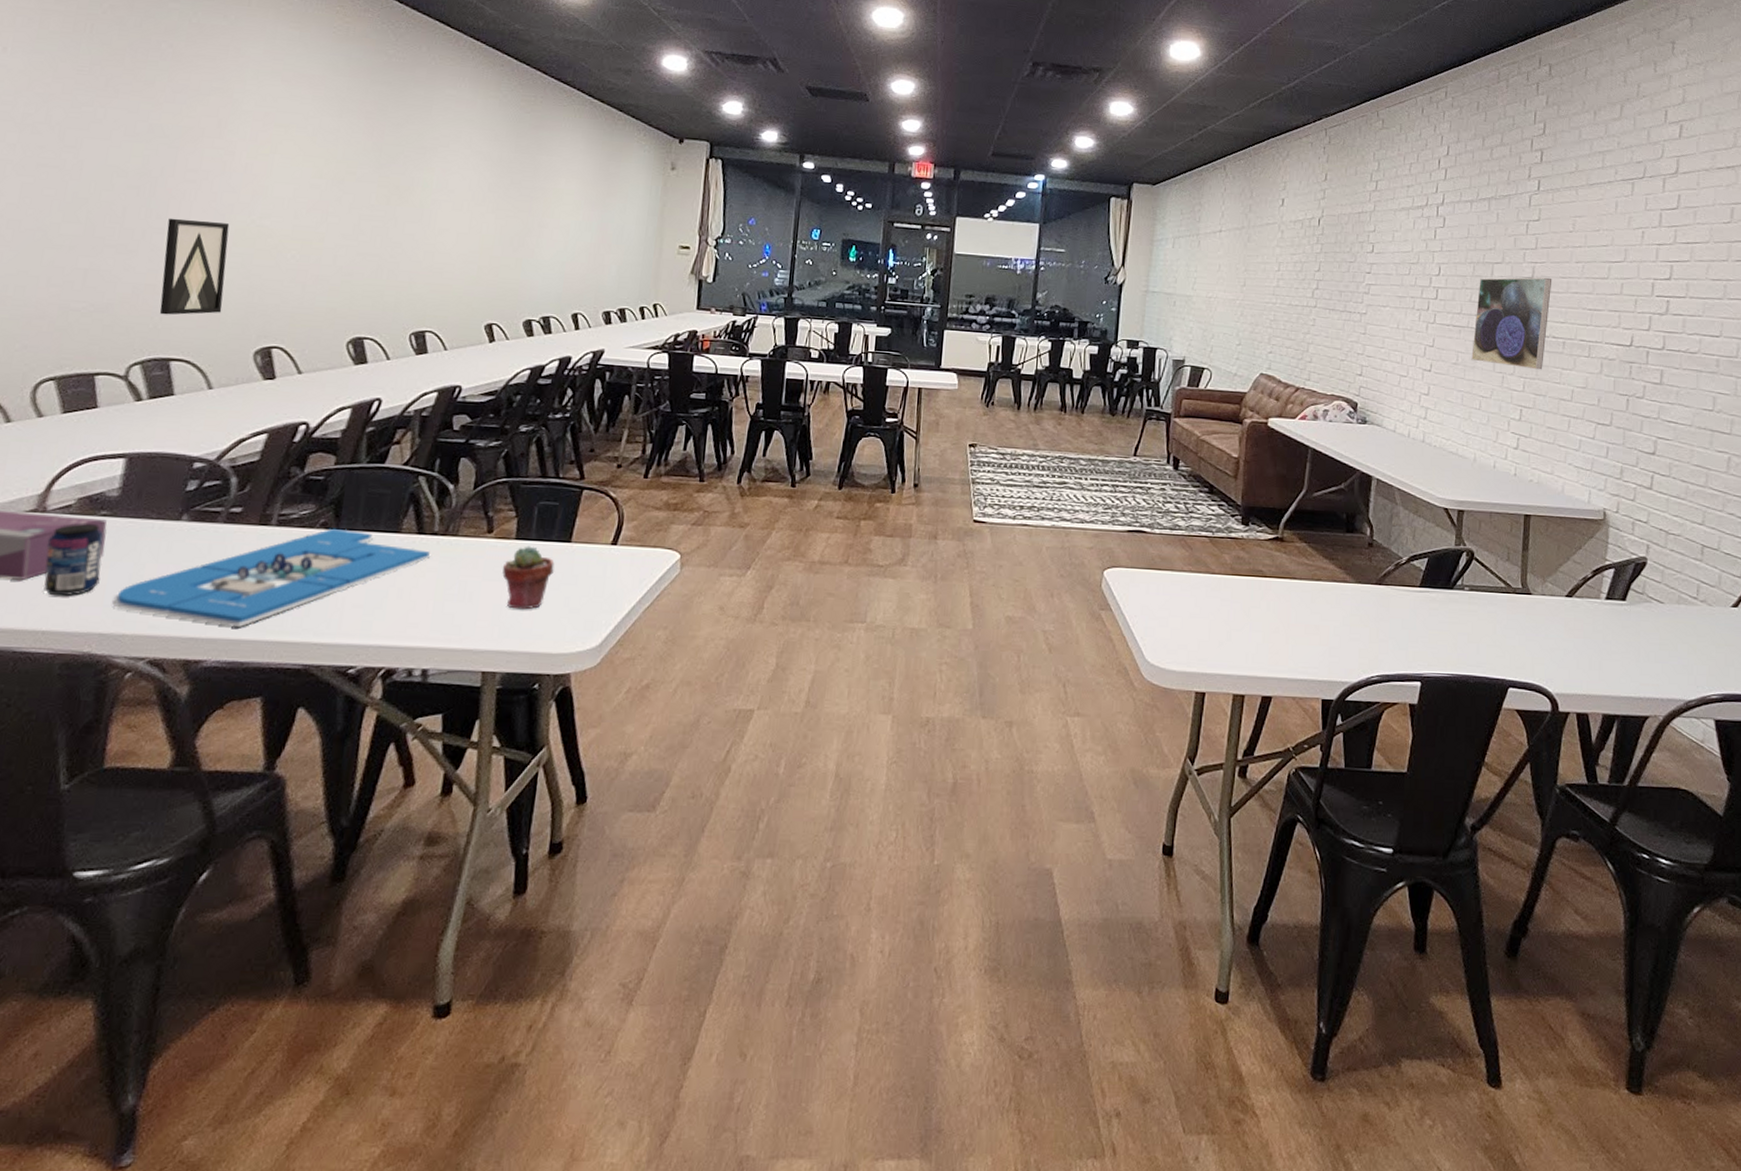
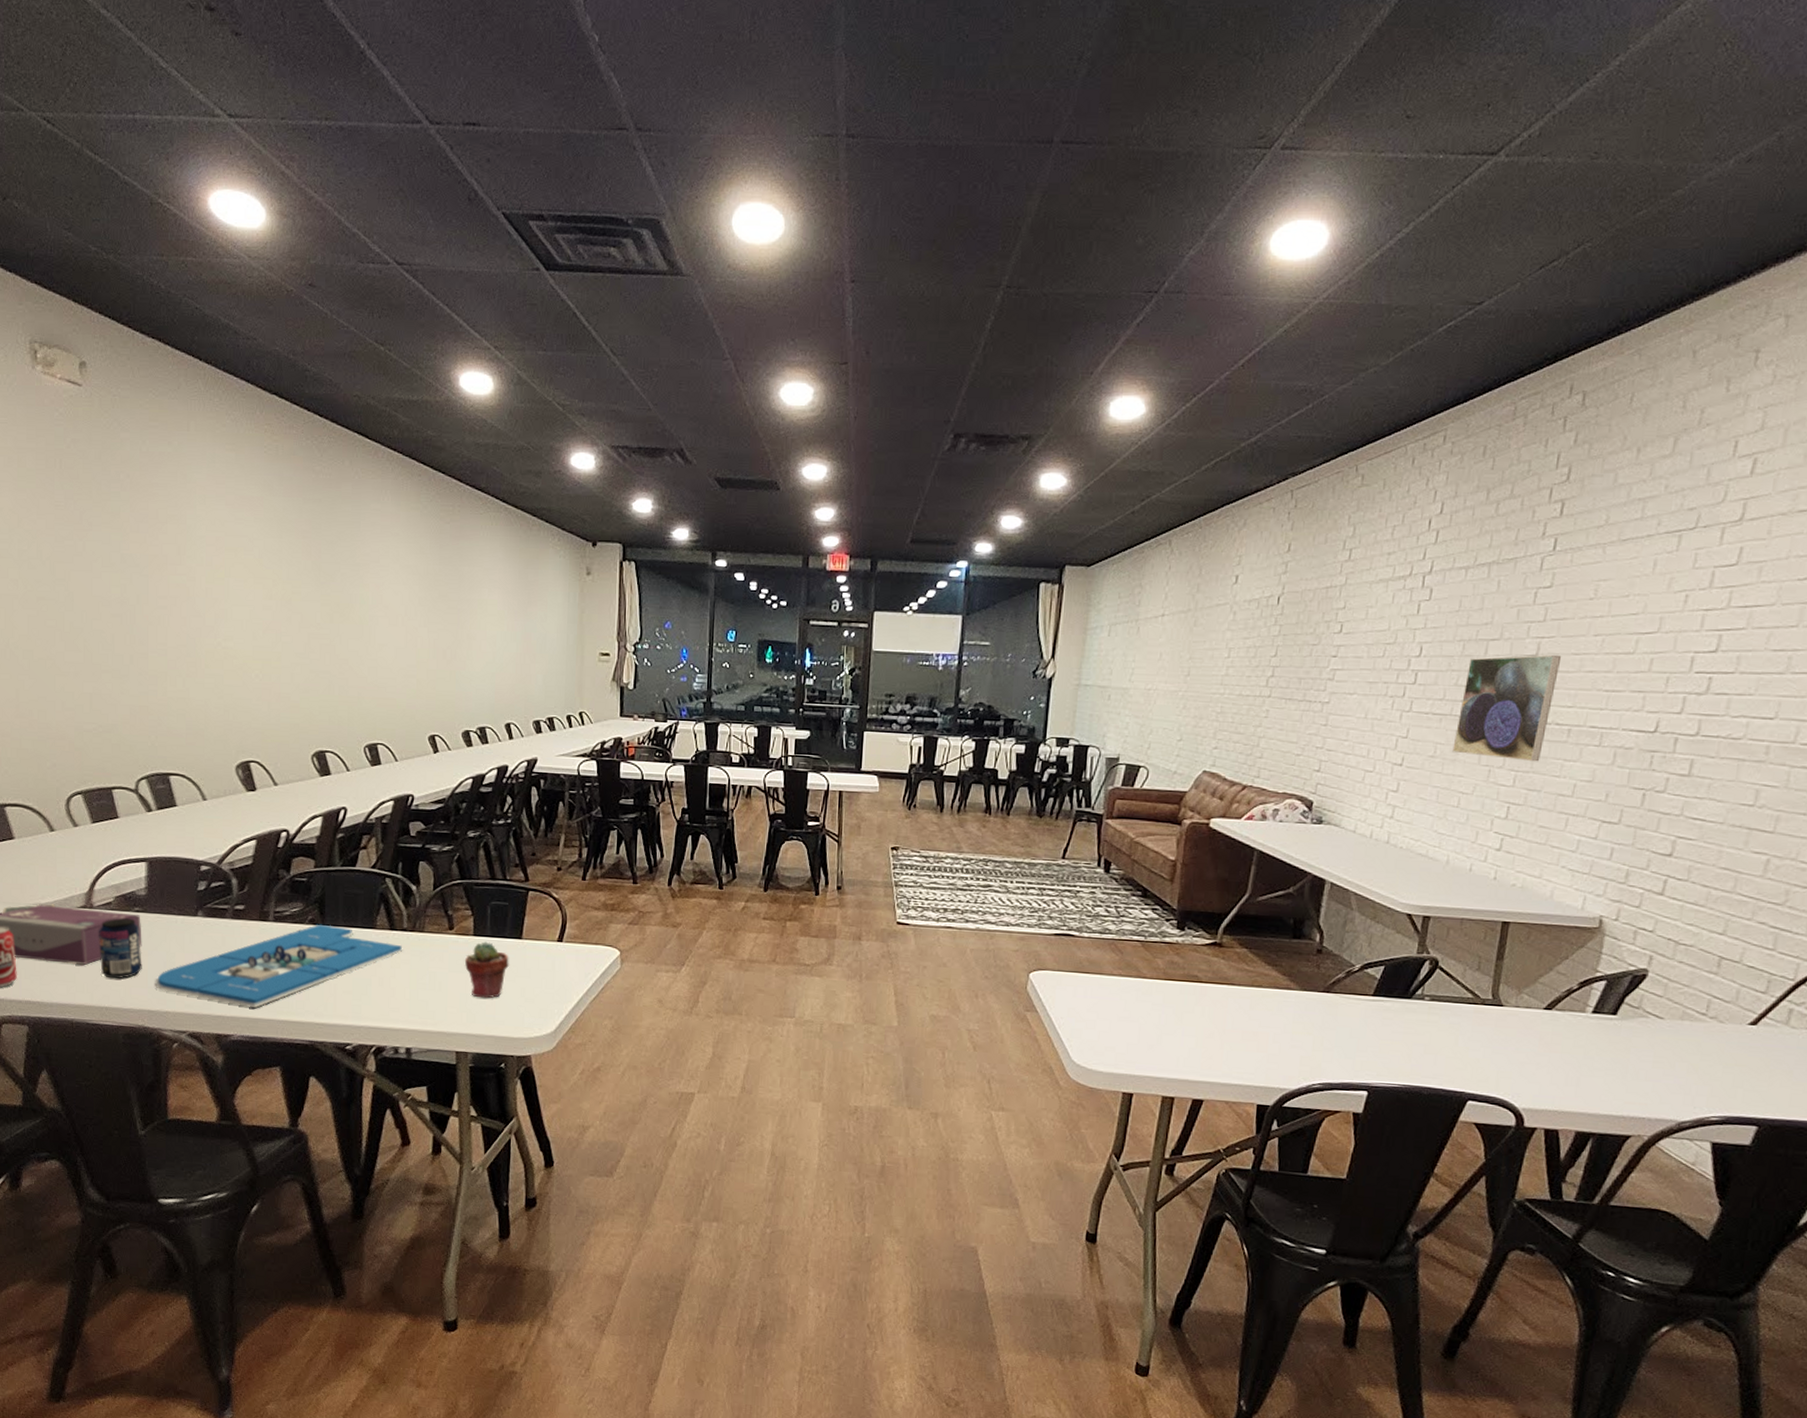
wall art: present [159,218,230,315] -> none [150,643,204,734]

